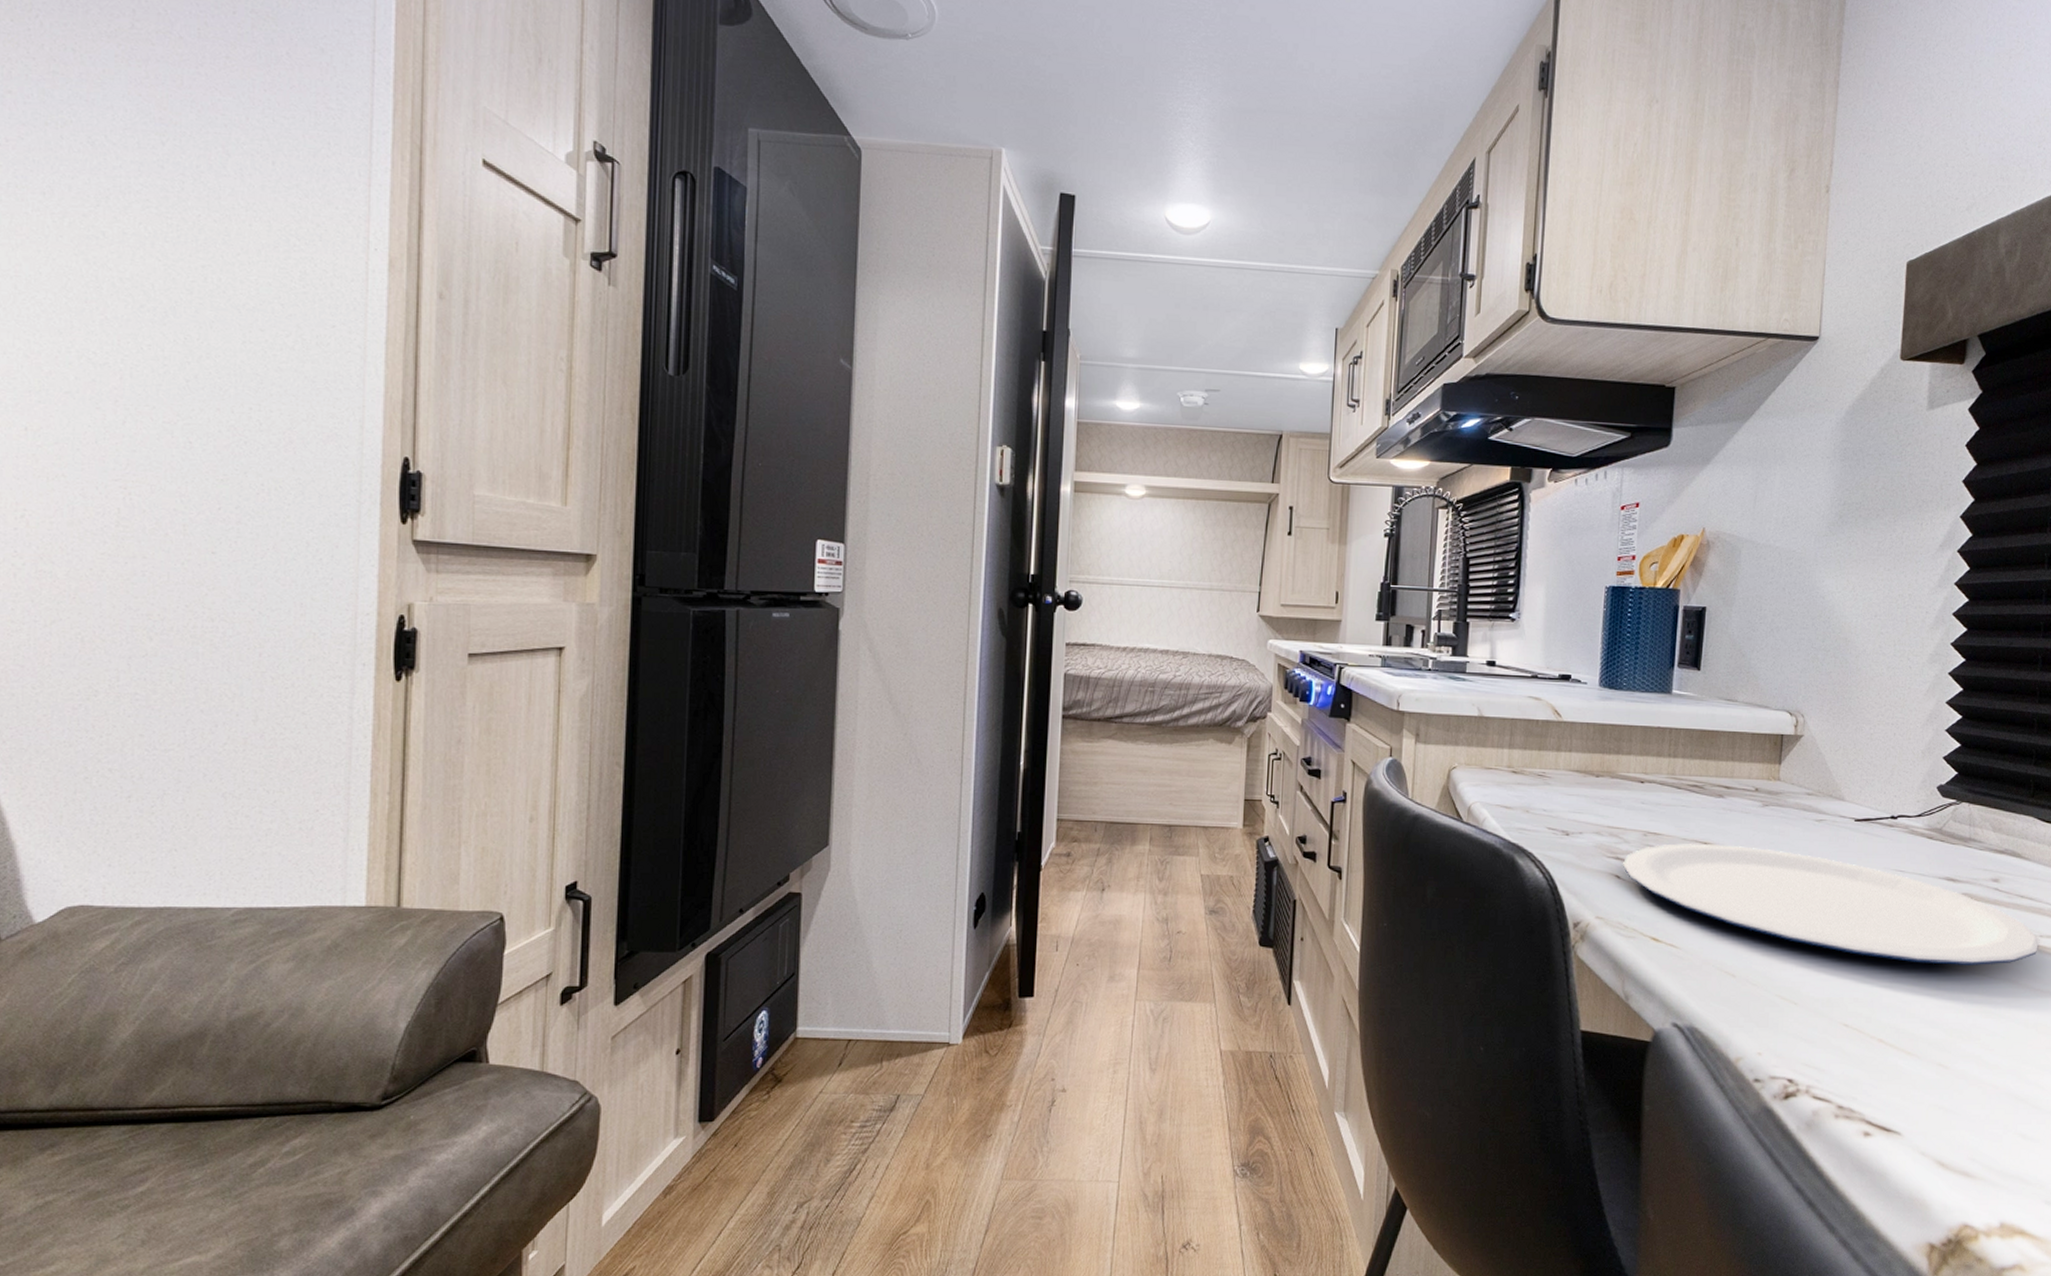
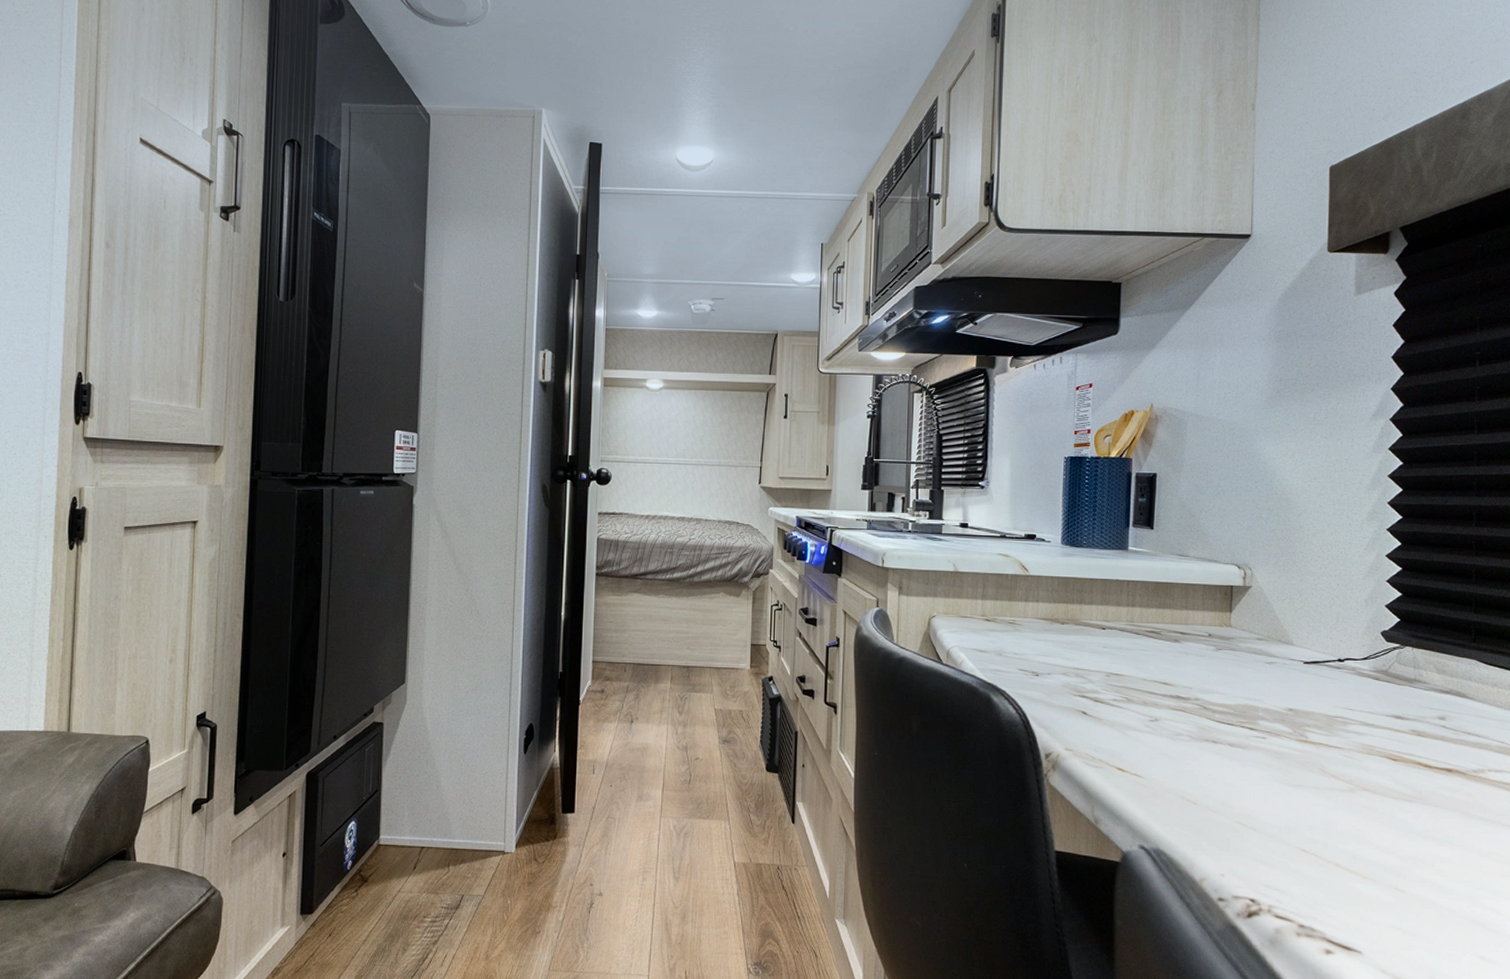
plate: present [1623,843,2040,966] -> none [1089,683,1489,798]

